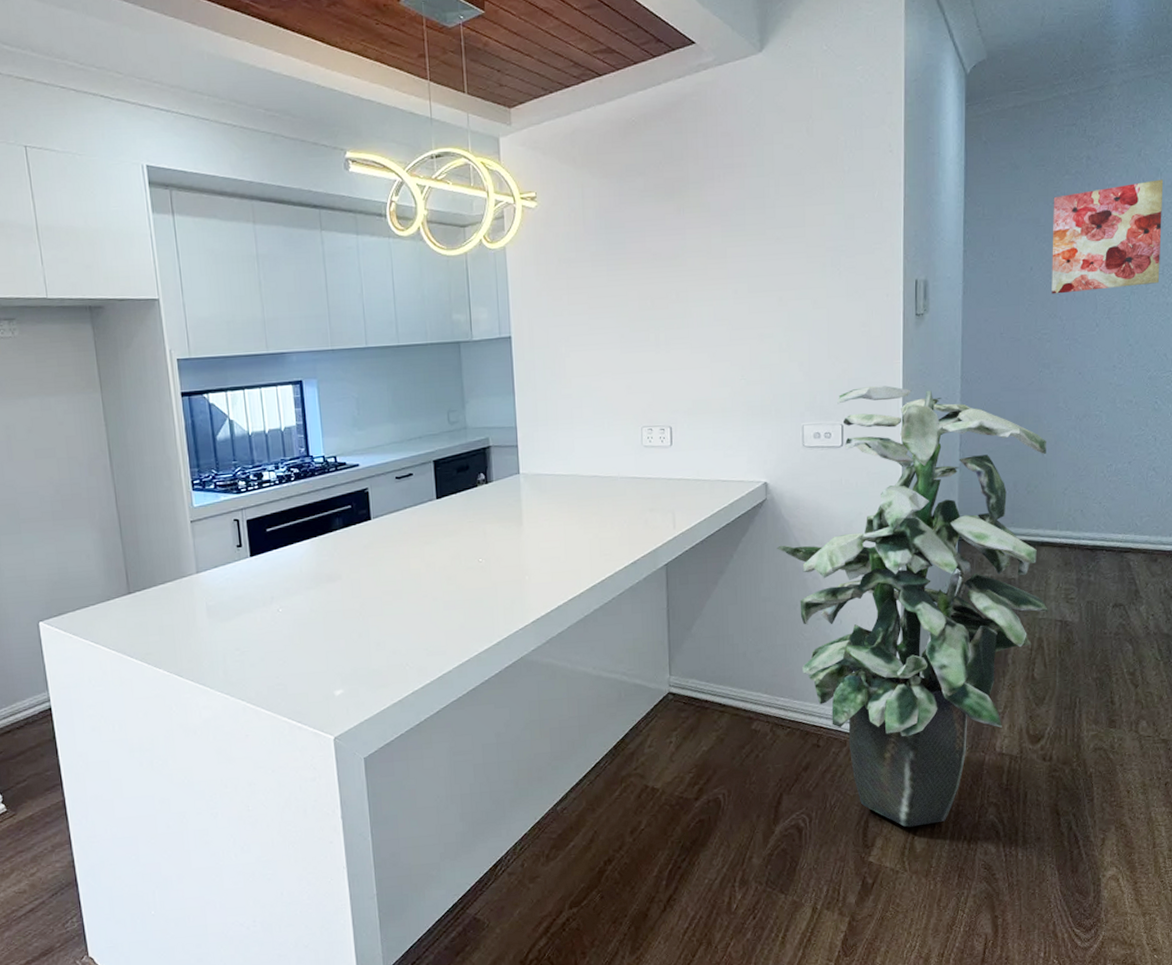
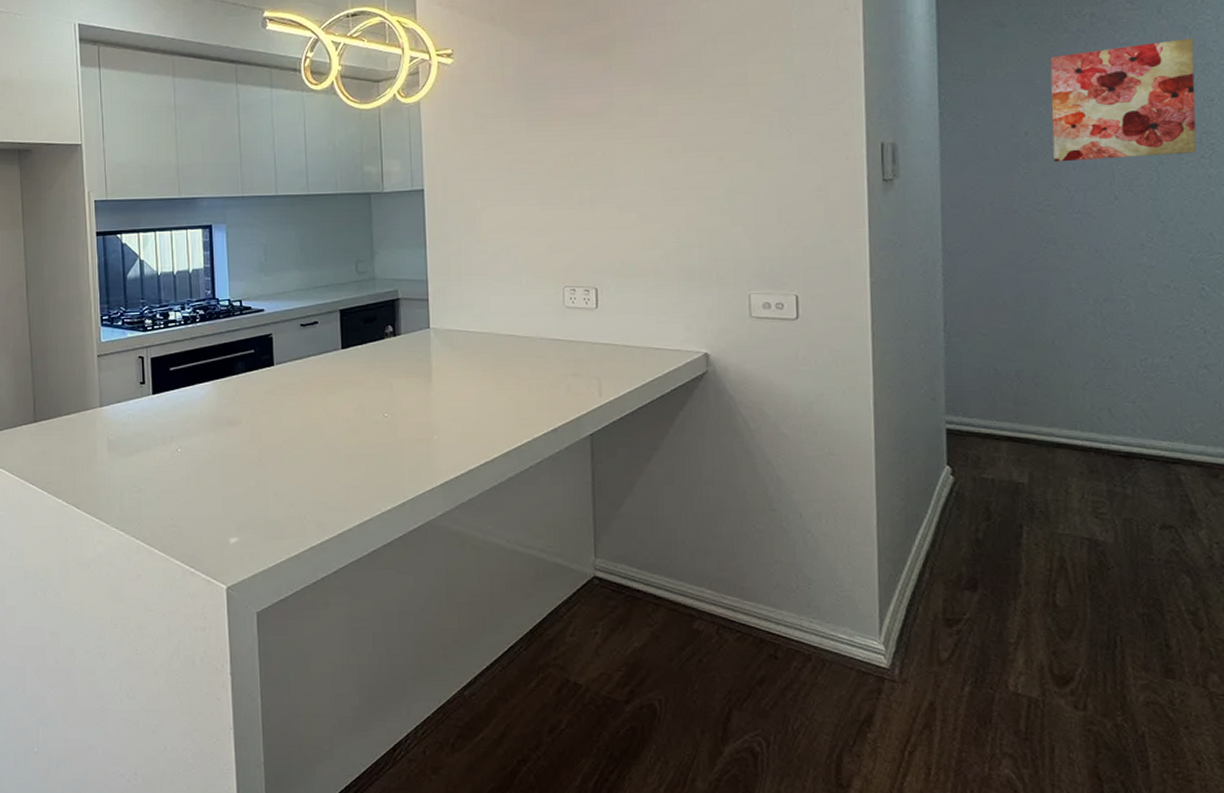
indoor plant: present [777,385,1049,827] -> none [721,255,1072,770]

